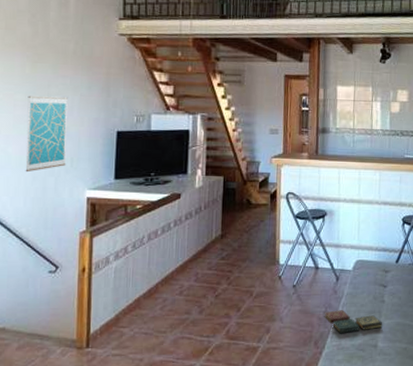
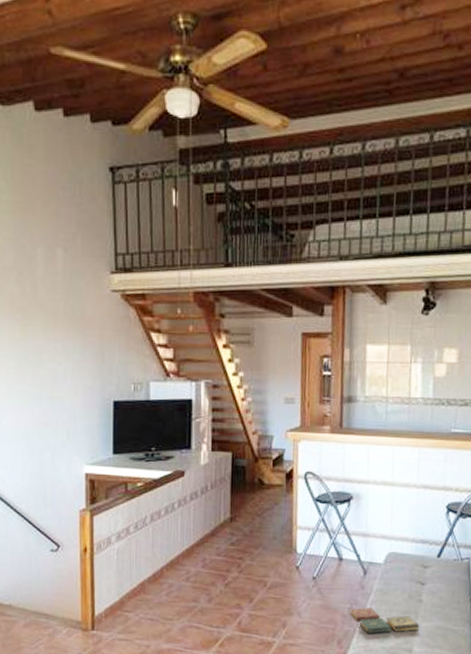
wall art: present [25,95,68,173] -> none [19,362,63,446]

